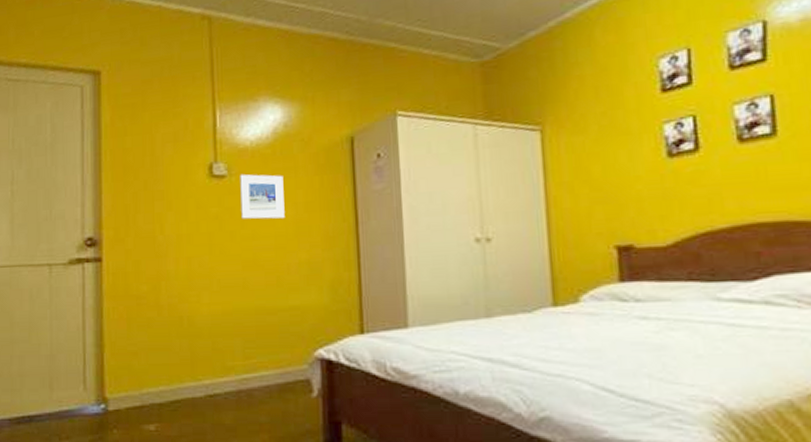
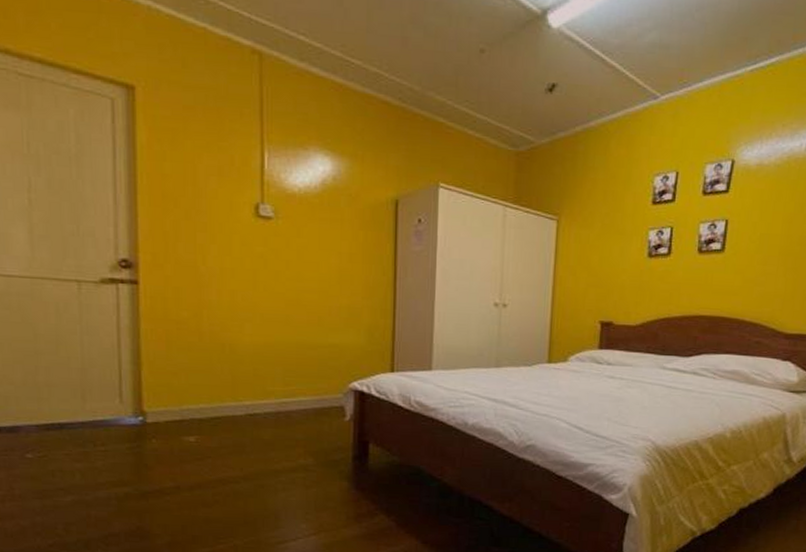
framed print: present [240,174,285,220] -> none [287,218,329,265]

